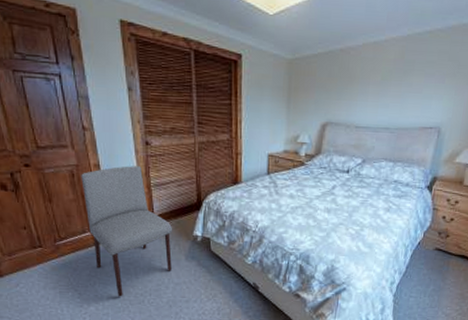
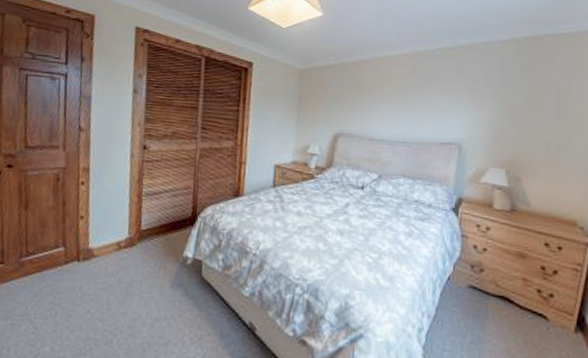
chair: present [81,166,172,297] -> none [63,171,160,334]

